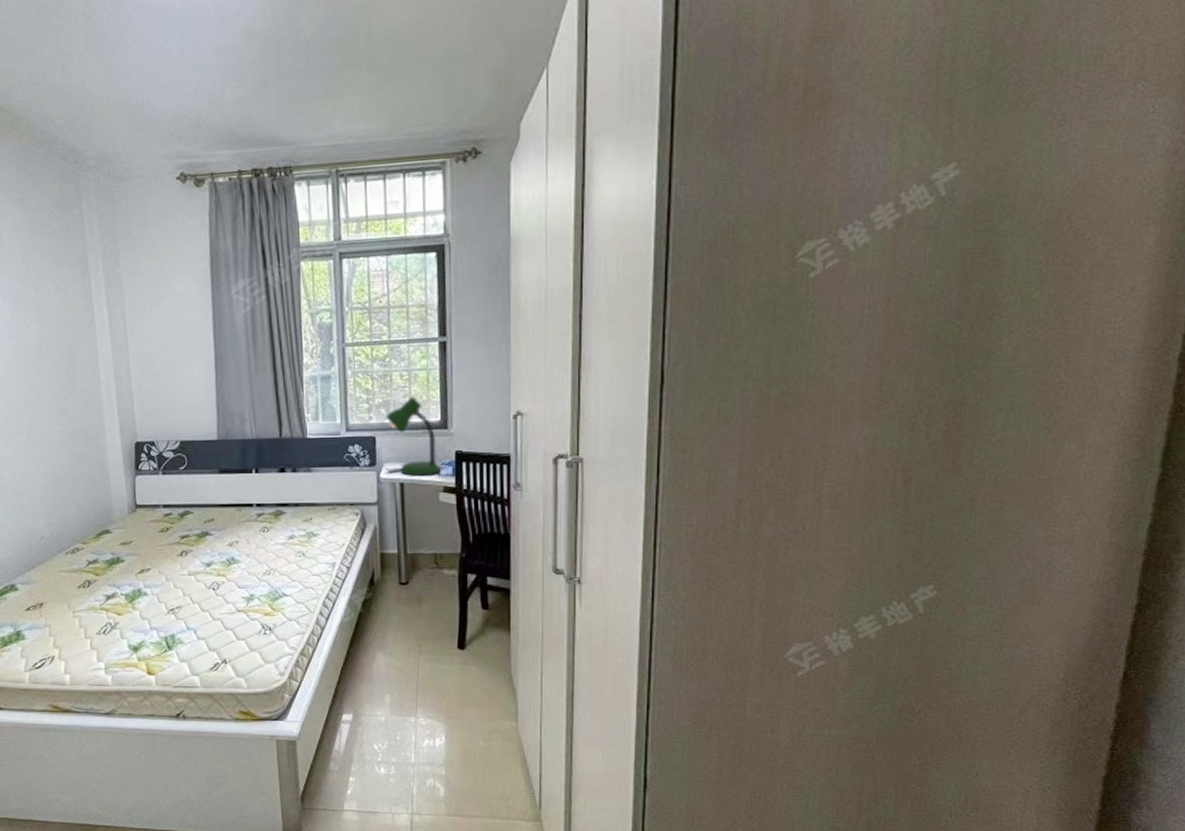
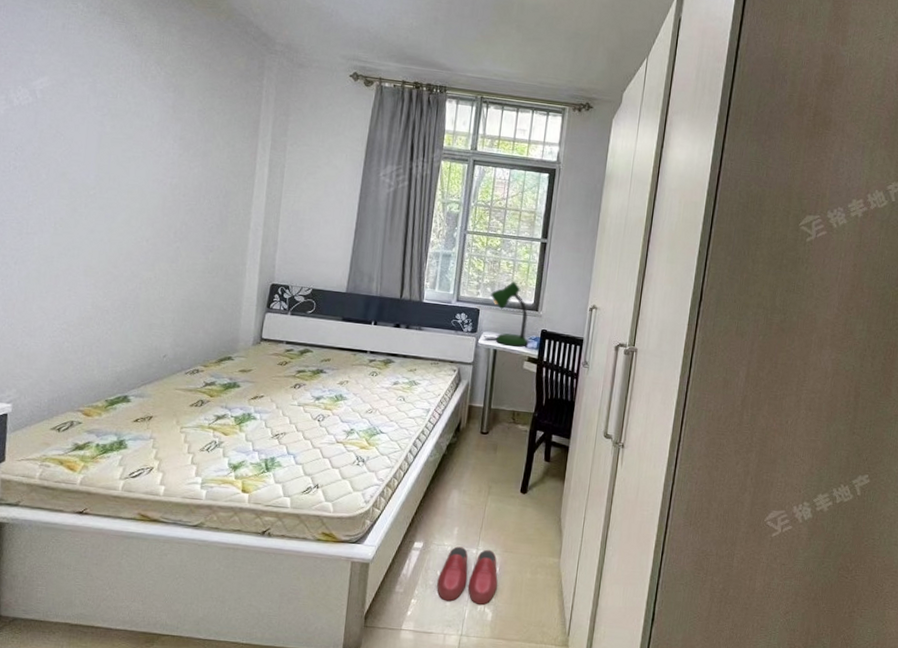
slippers: none [375,716,446,779] -> present [437,546,498,605]

